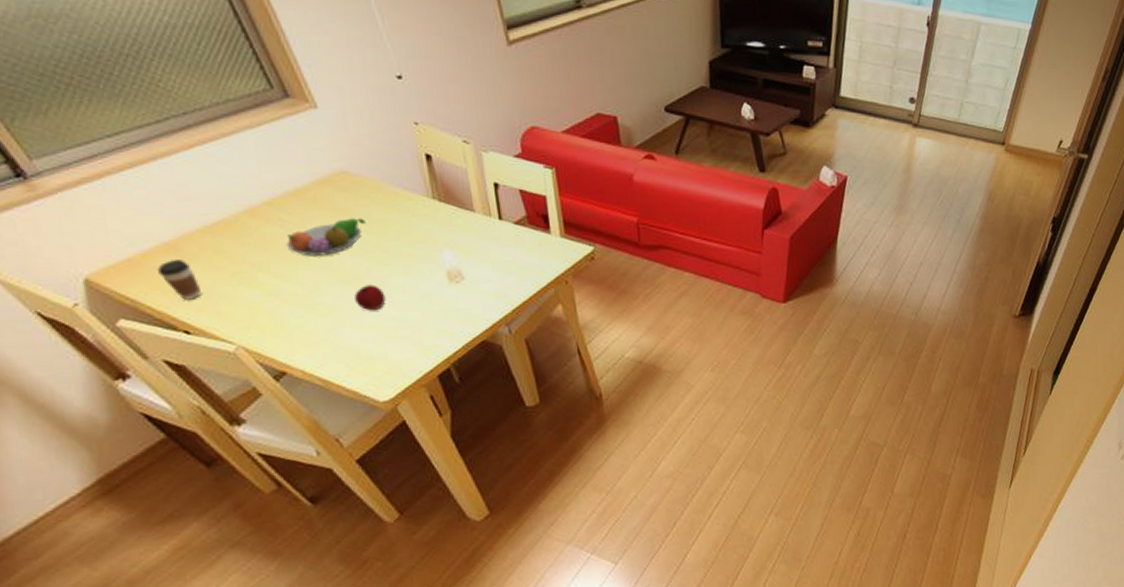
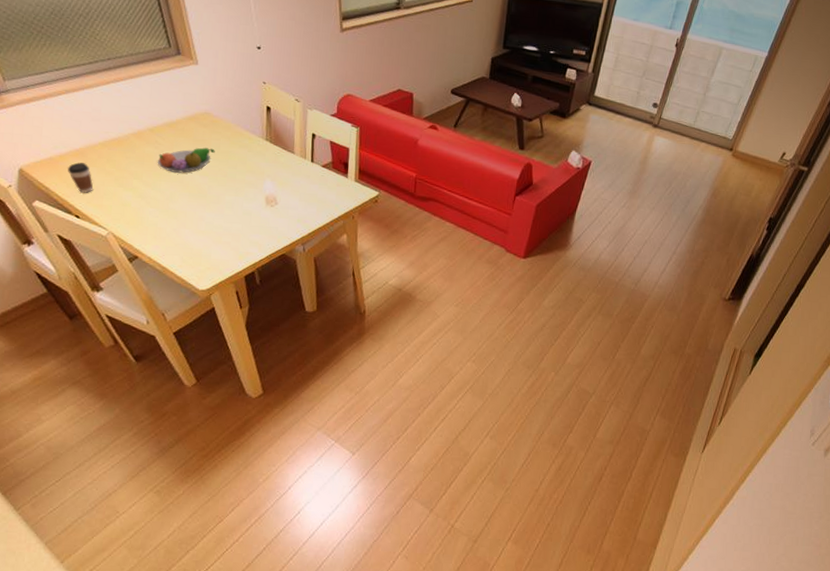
apple: present [354,284,386,311] -> none [196,199,219,220]

